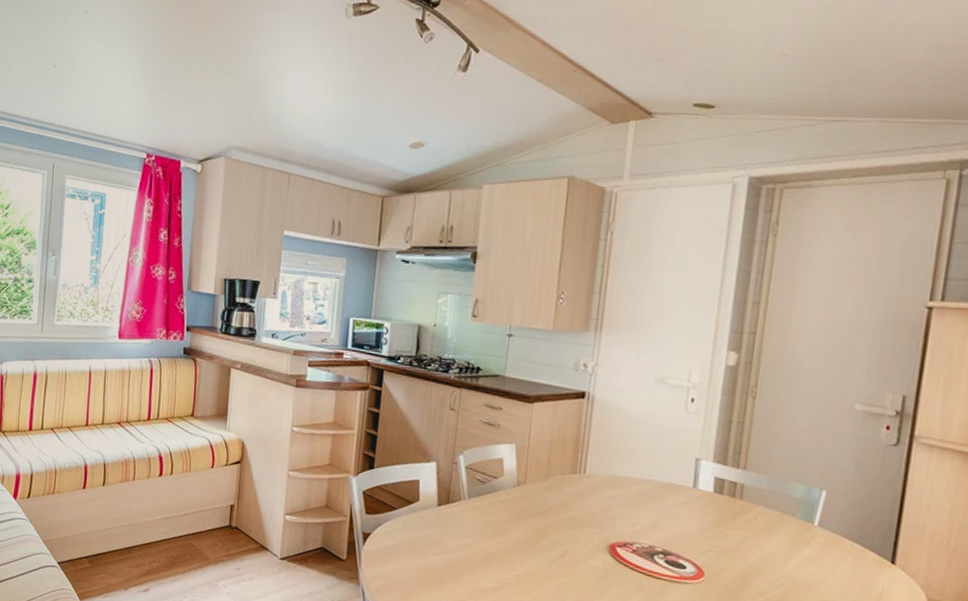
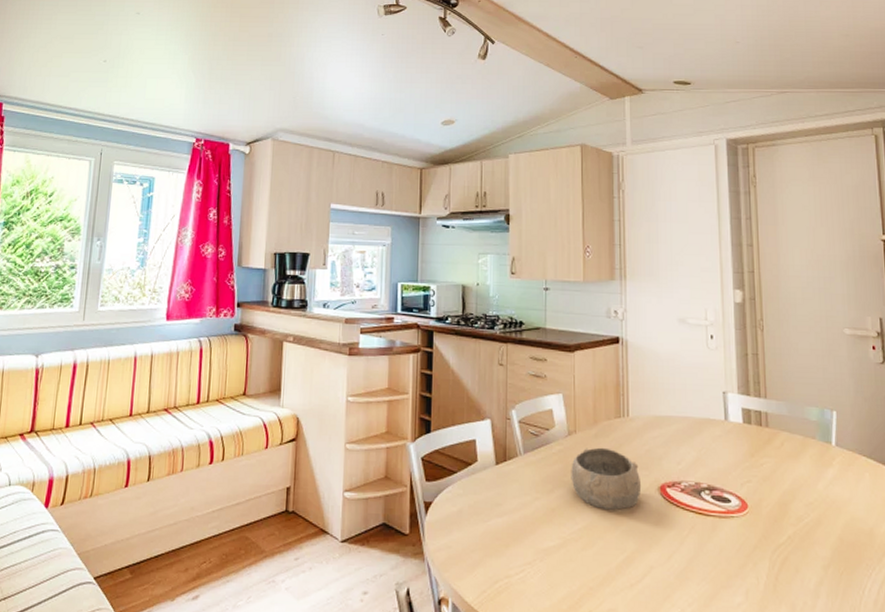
bowl: none [515,499,590,563] -> present [571,447,642,510]

